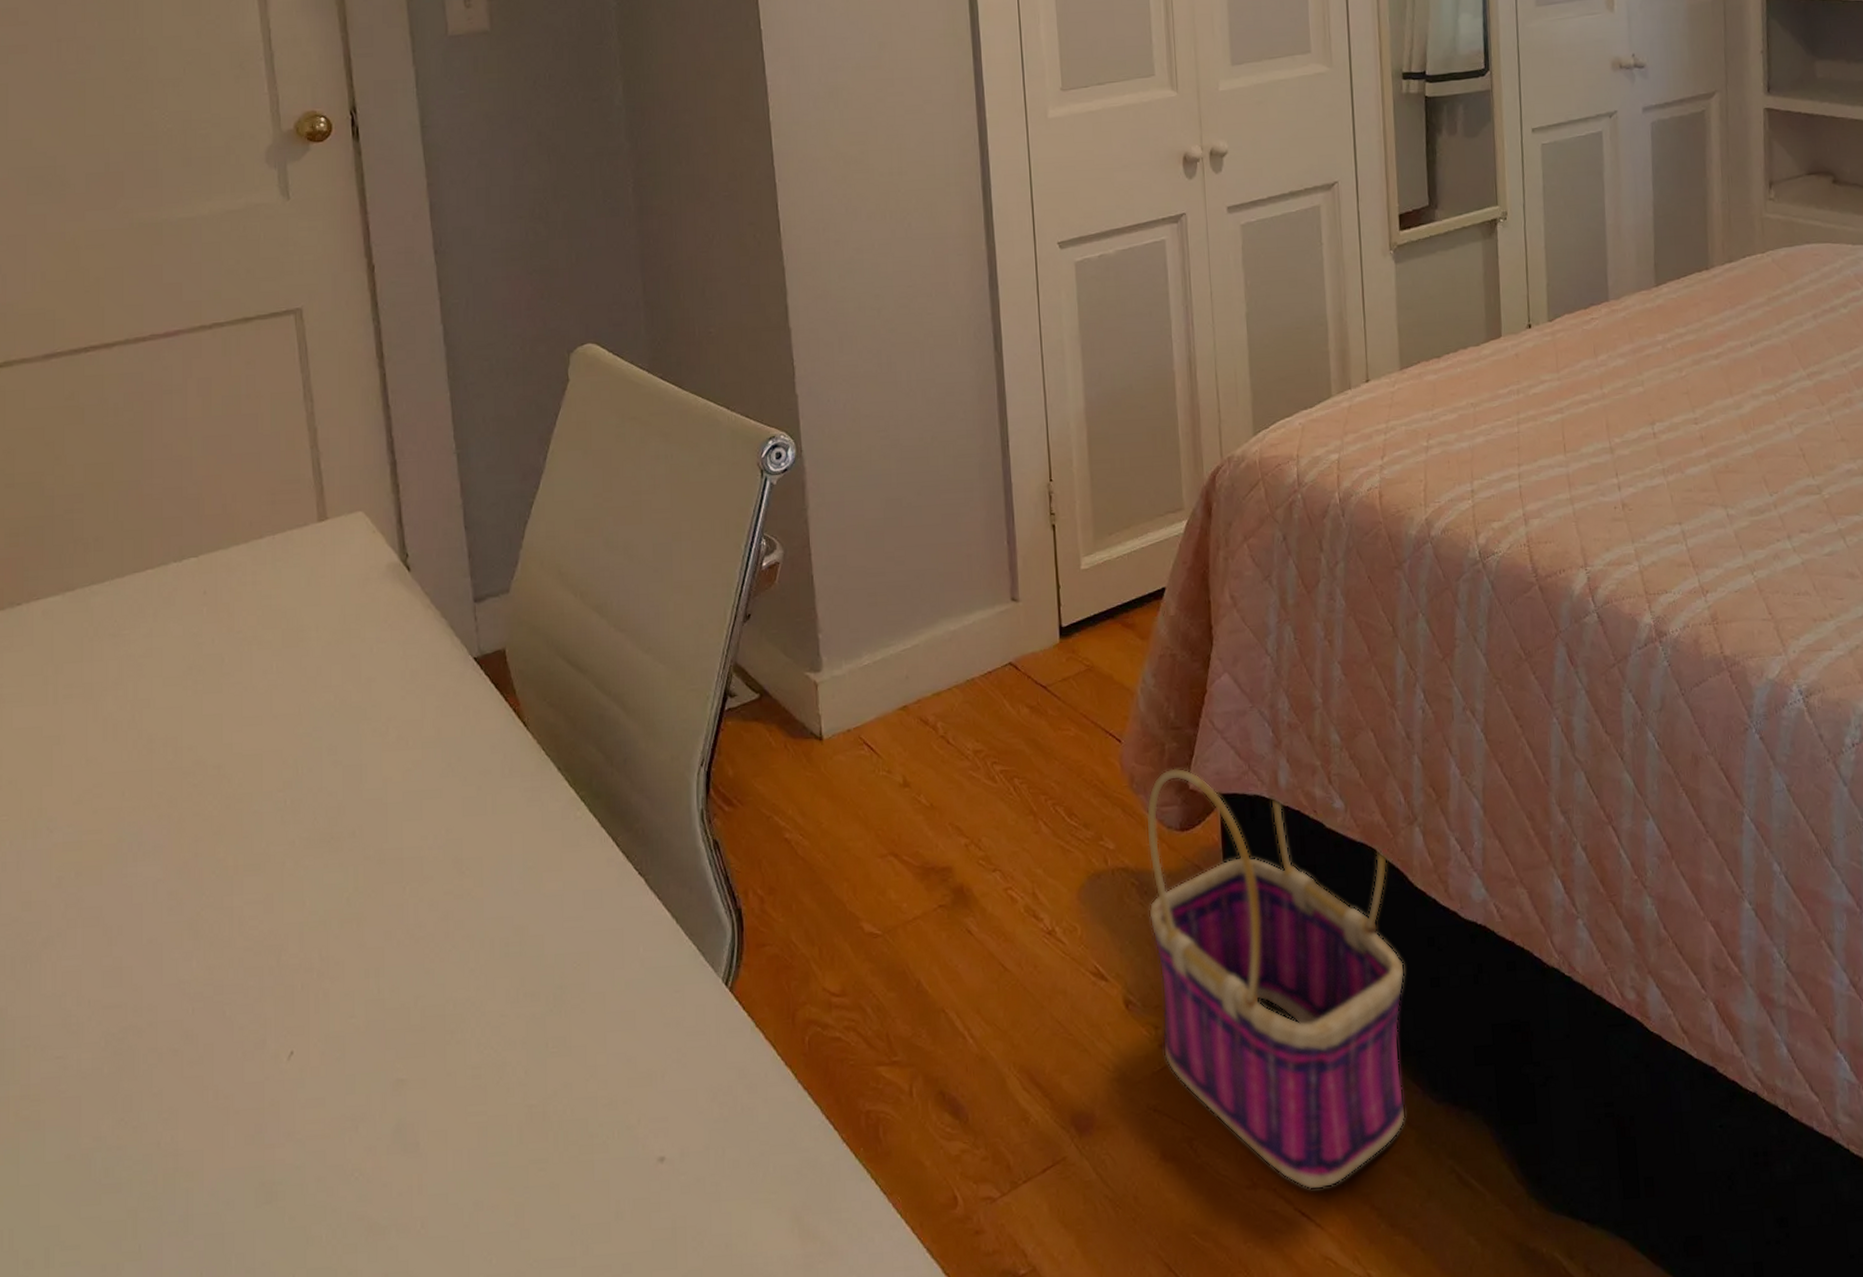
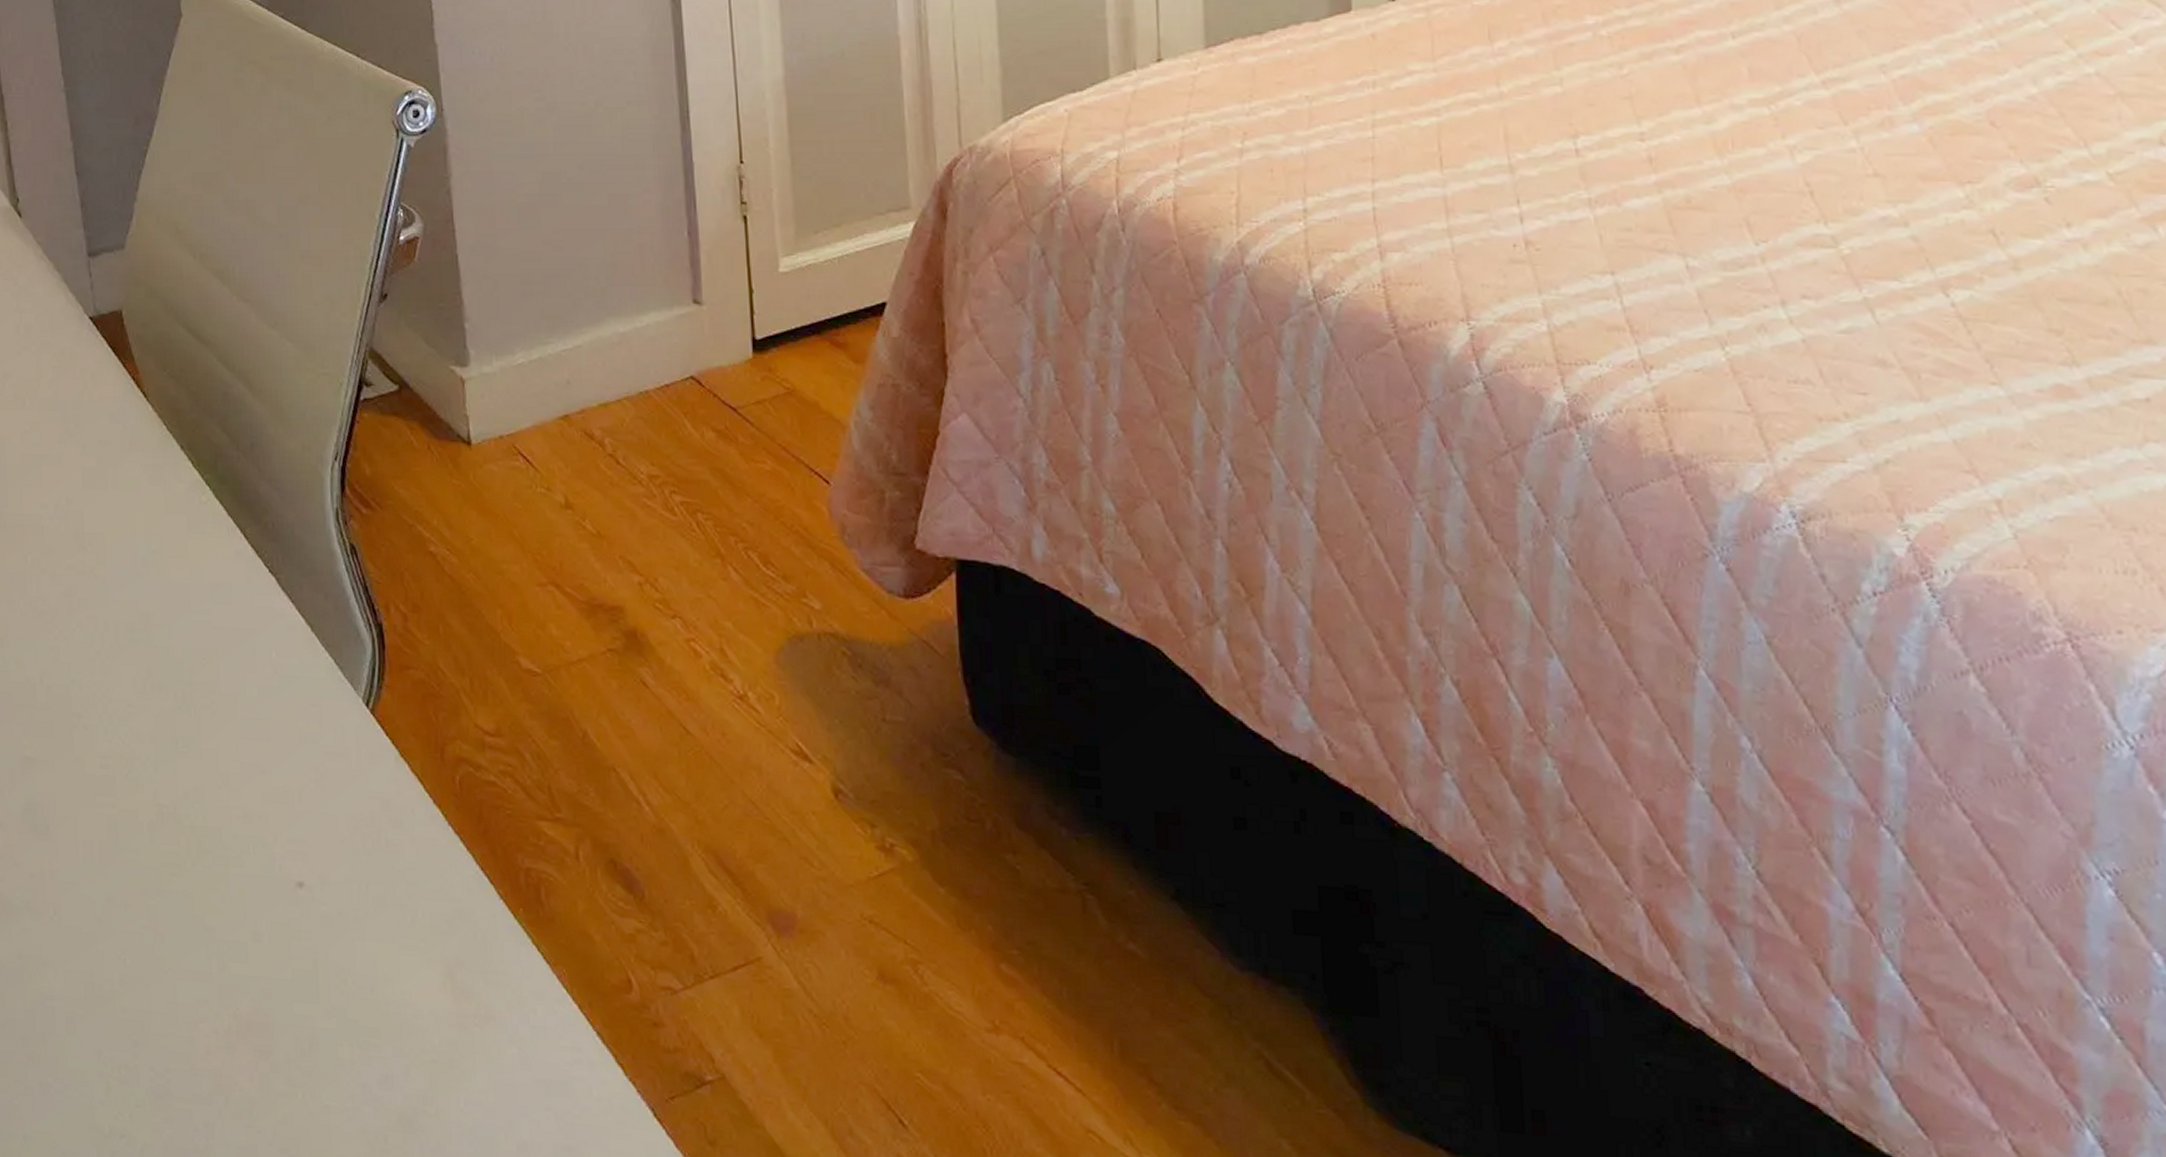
basket: present [1146,768,1406,1191] -> none [860,522,1200,1049]

